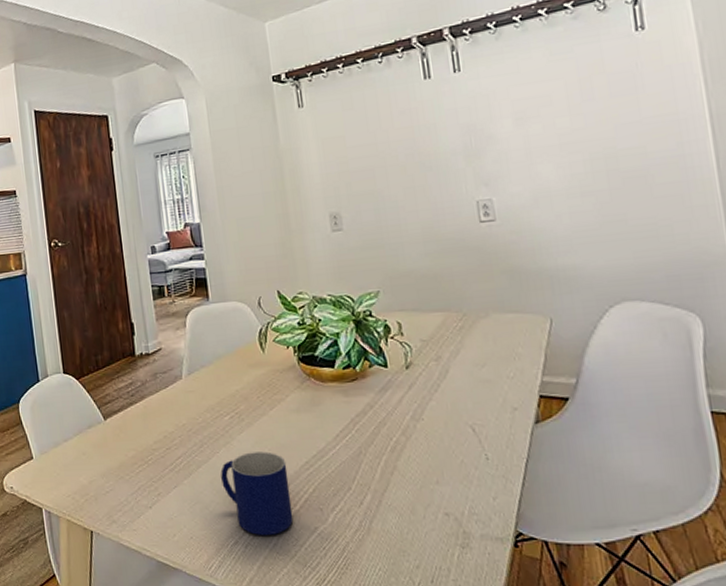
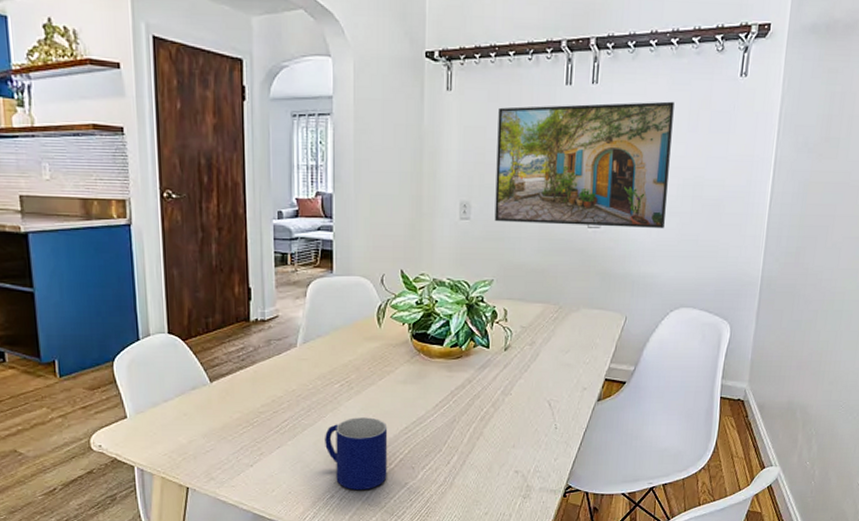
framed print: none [355,73,577,230] -> present [494,101,675,229]

